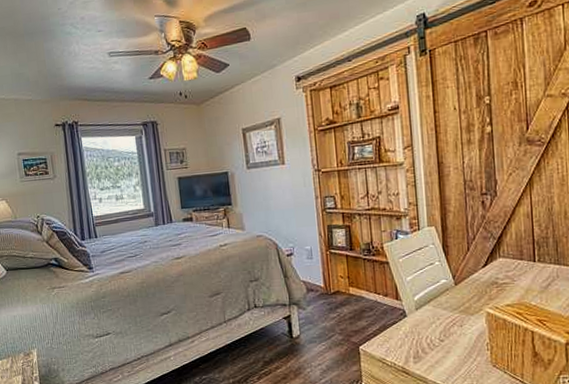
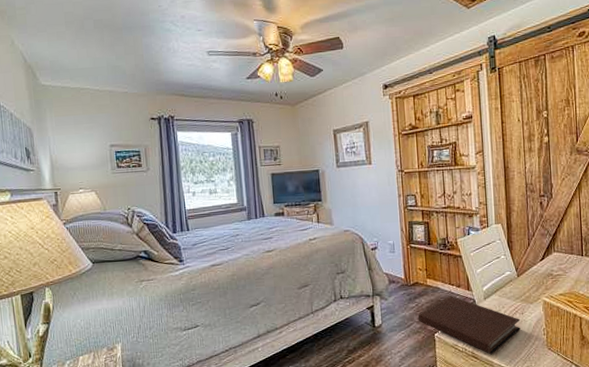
notebook: none [339,305,459,371] -> present [417,295,521,355]

